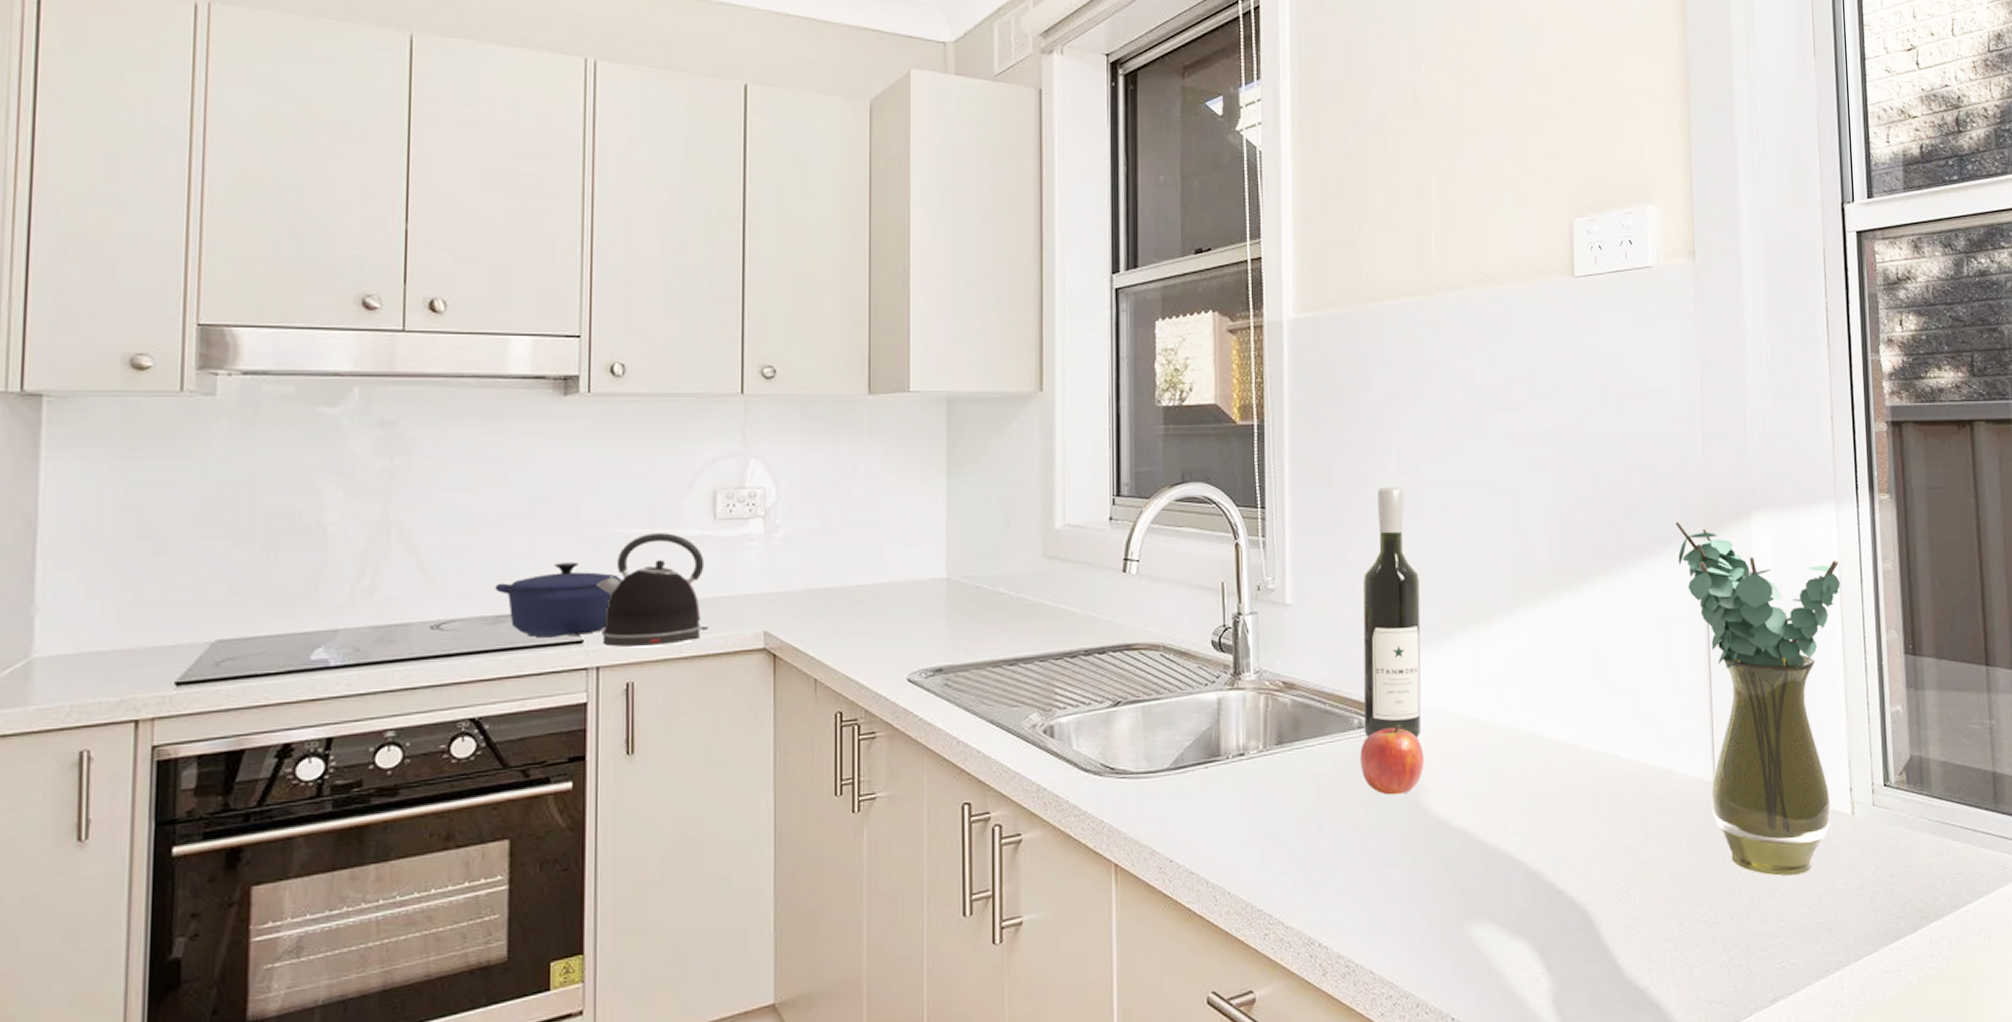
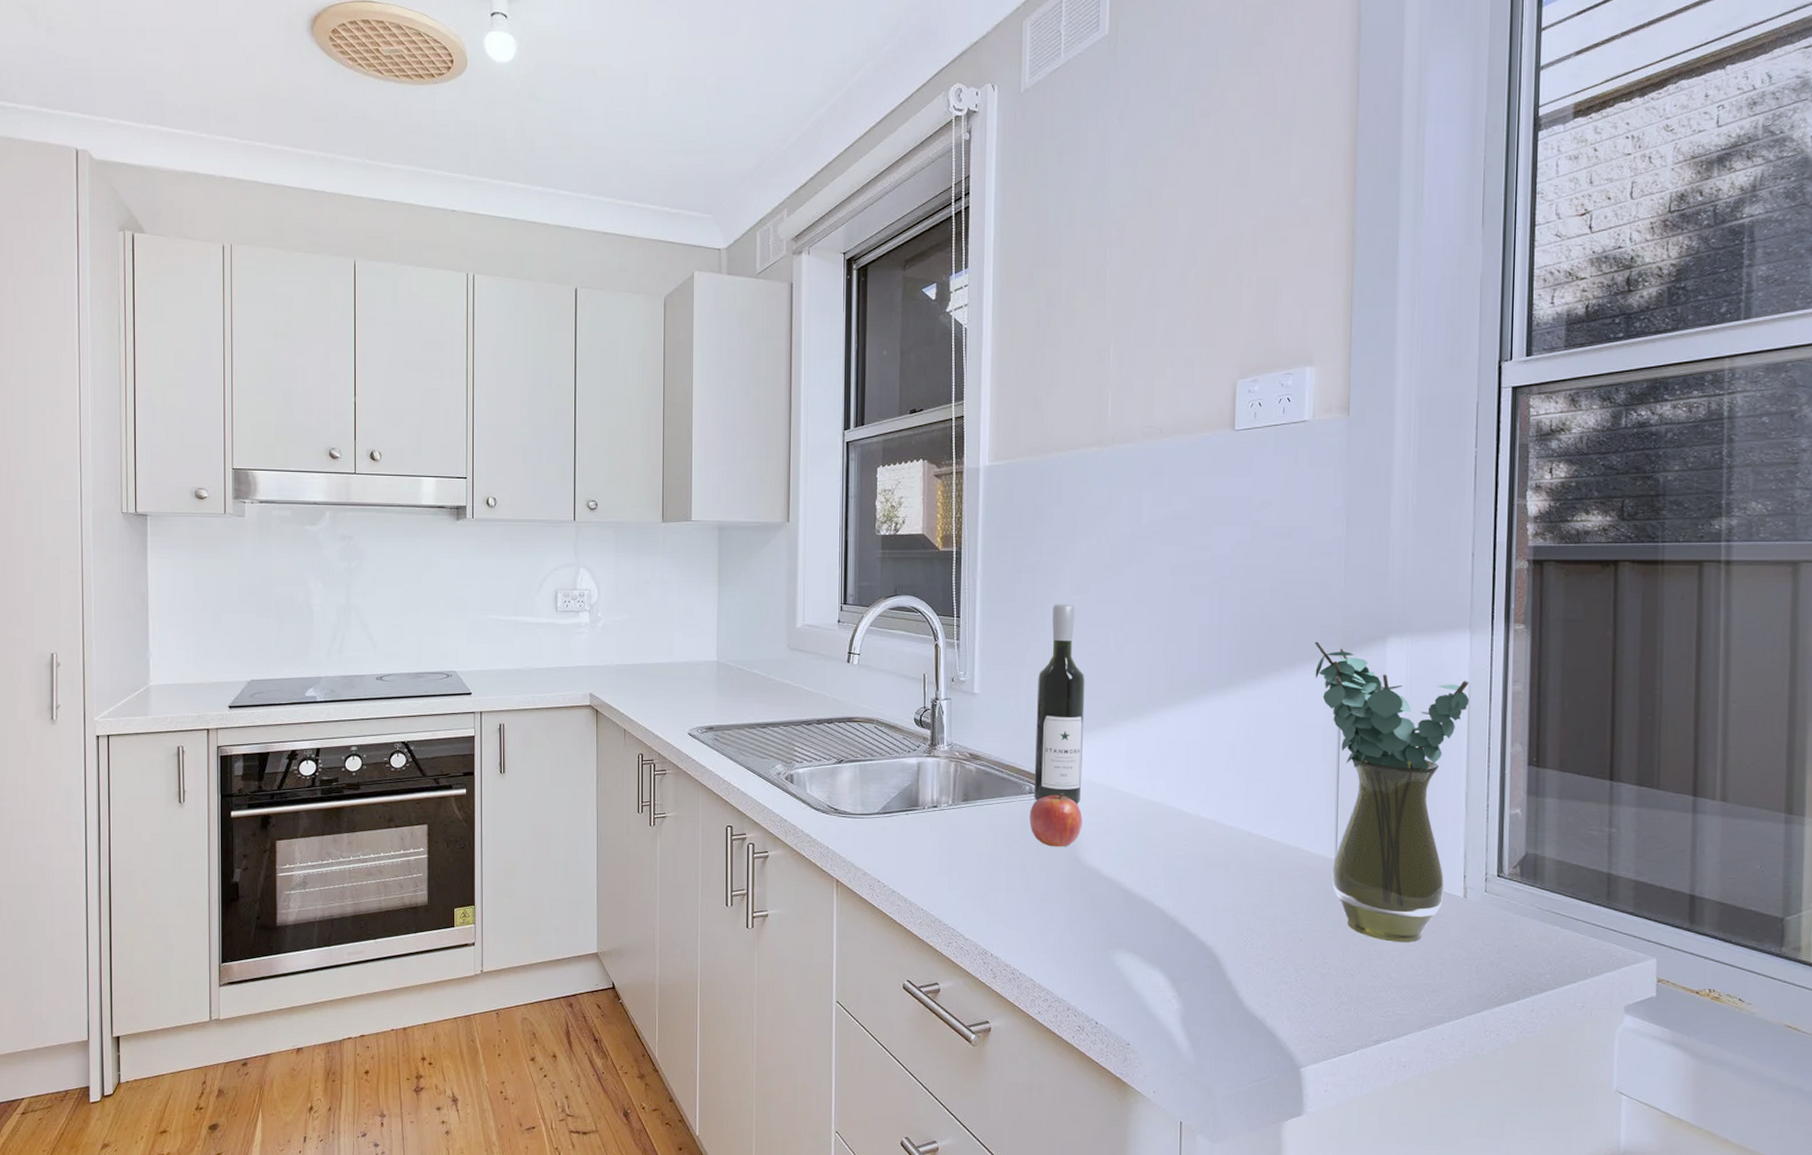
cooking pot: present [495,562,623,638] -> none [416,638,496,690]
kettle: present [596,533,709,648] -> none [479,620,553,700]

